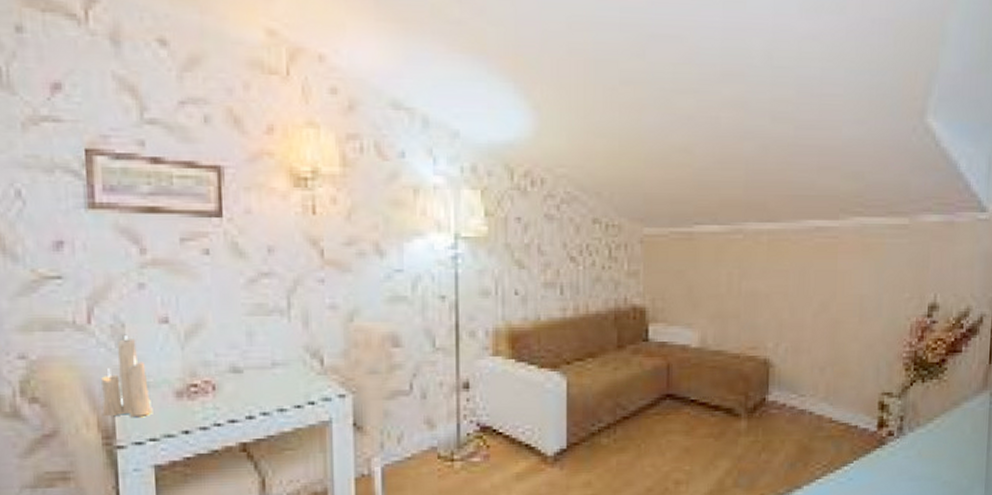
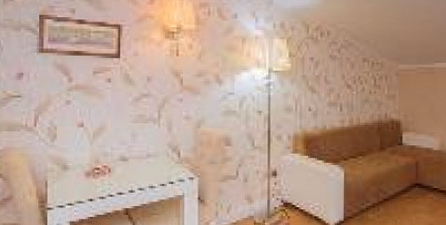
candle: present [101,336,153,417] -> none [39,135,71,188]

